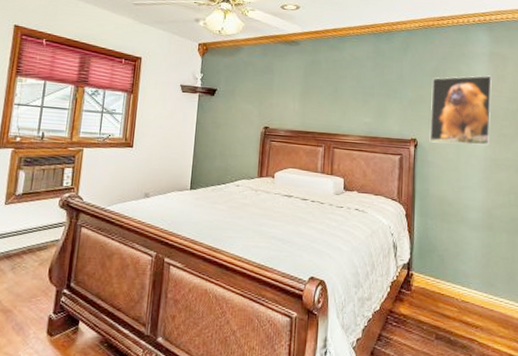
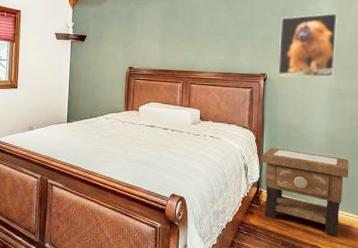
side table: none [413,223,508,329] -> present [262,148,349,237]

